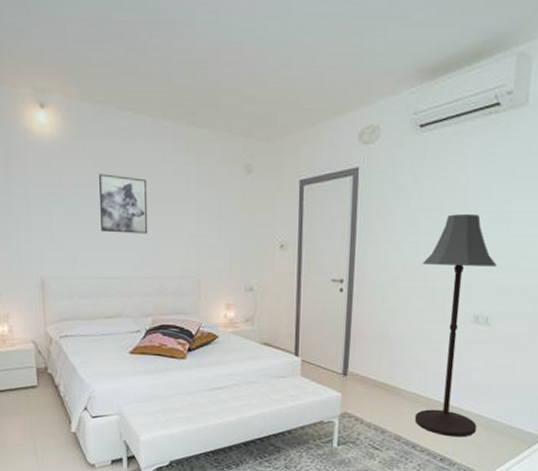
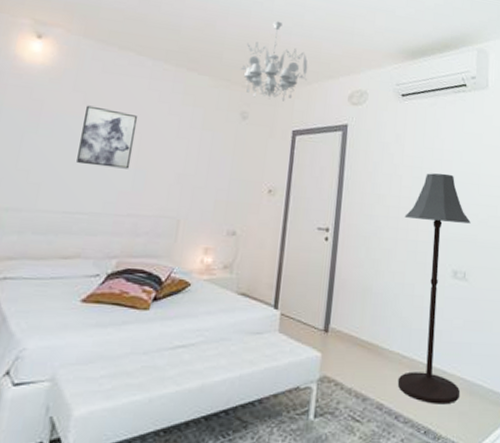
chandelier: none [240,51,312,148] -> present [241,20,308,101]

